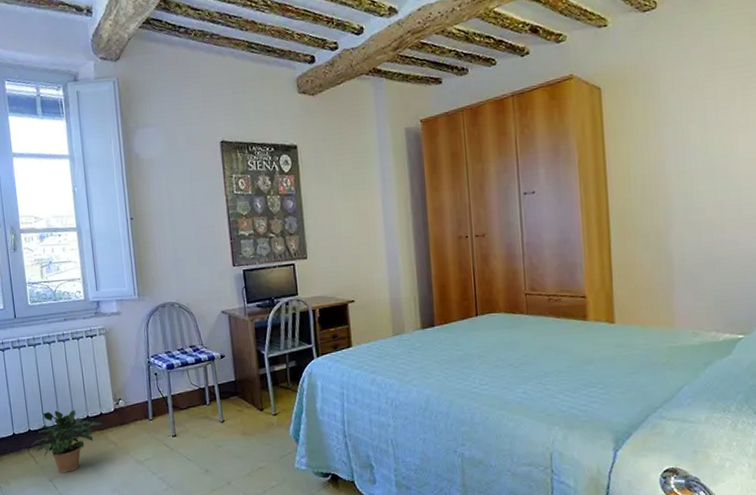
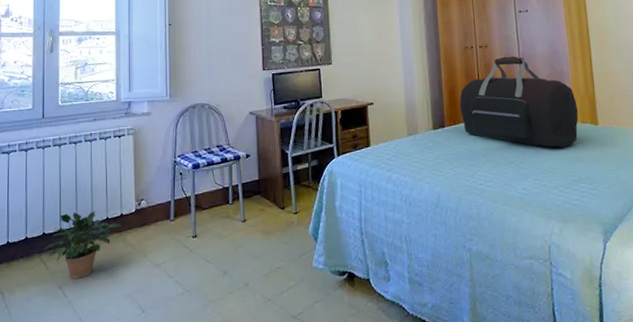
duffel bag: none [451,245,592,348] -> present [459,56,579,147]

